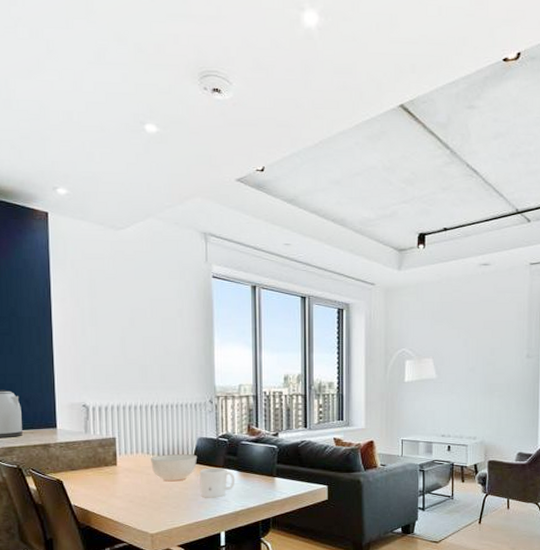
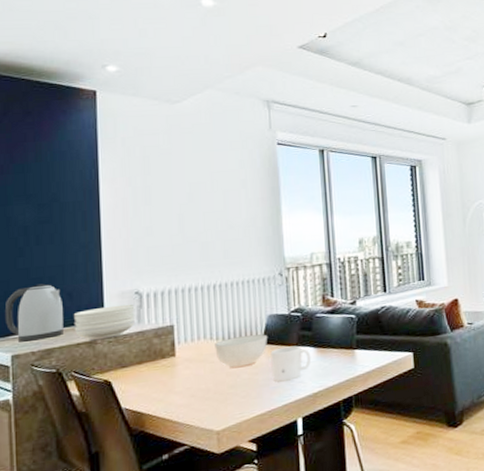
bowl: none [30,415,83,444] -> present [73,304,136,341]

